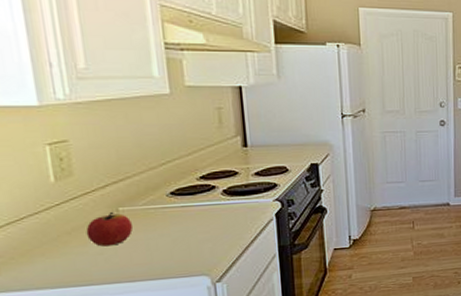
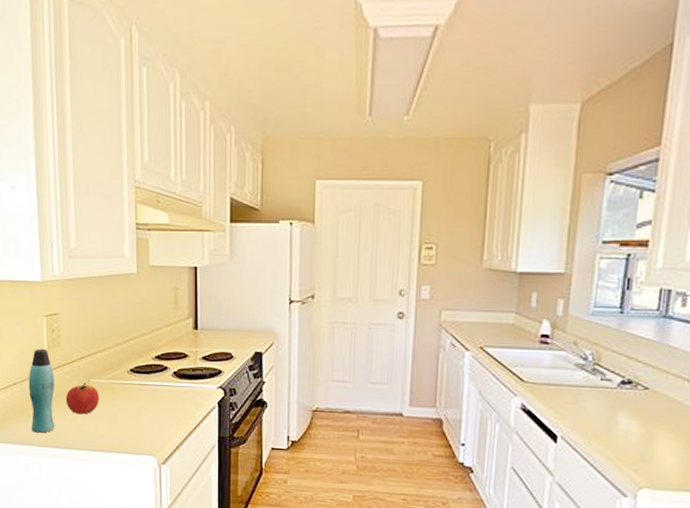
bottle: none [28,180,74,274] -> present [28,348,55,433]

